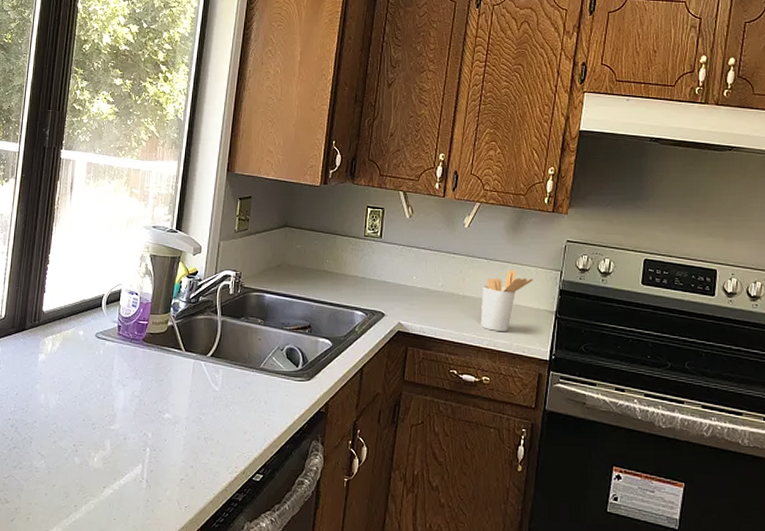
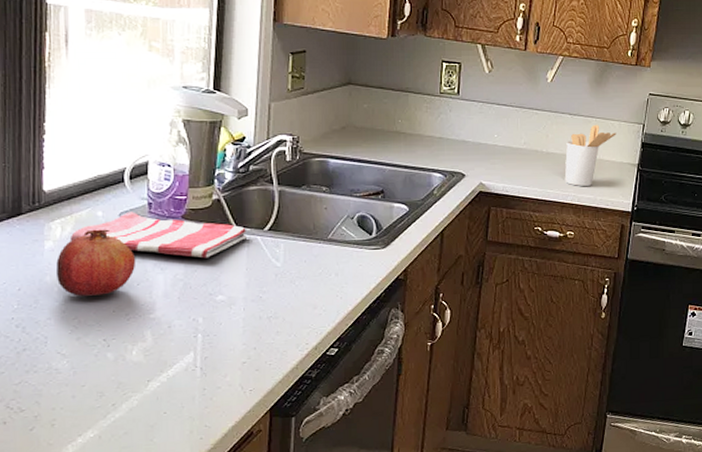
fruit: none [44,346,105,405] -> present [55,229,136,296]
dish towel: none [57,332,193,379] -> present [69,212,247,259]

